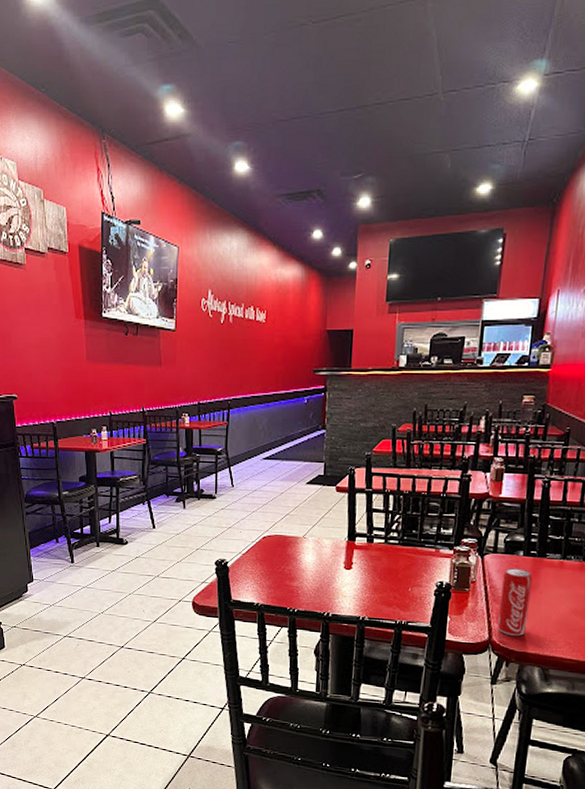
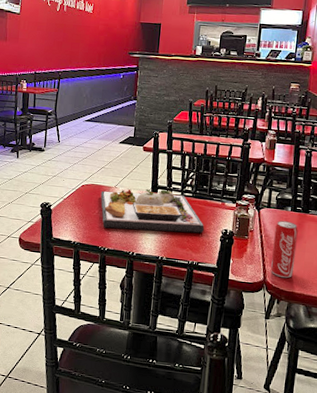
food plate: none [286,537,414,588] -> present [100,188,204,234]

